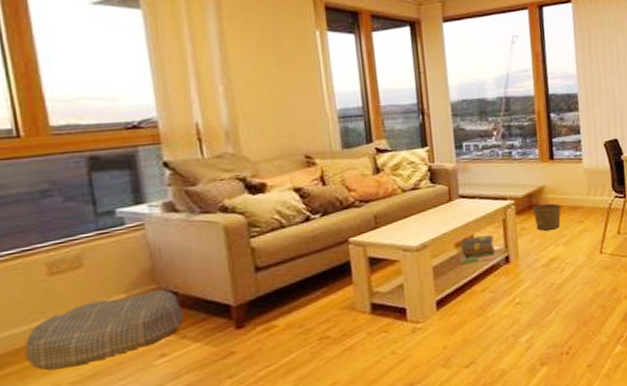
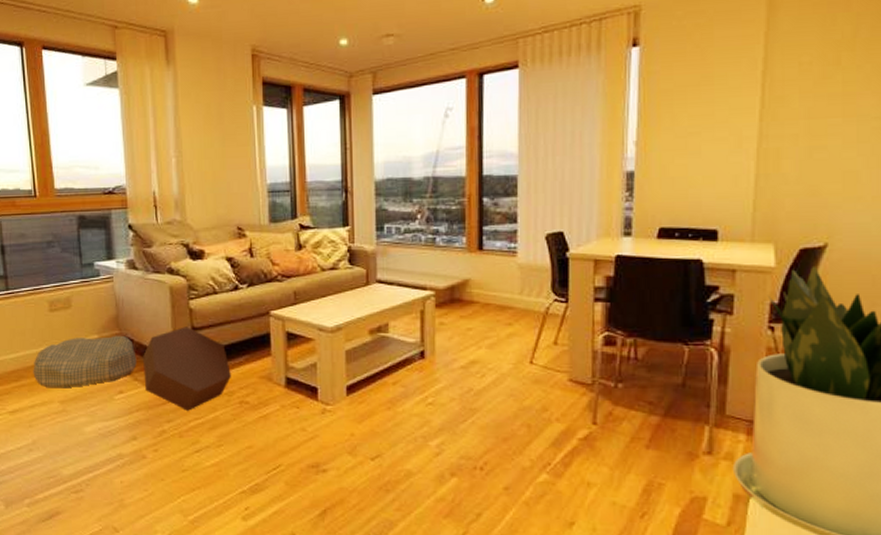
pouf: none [192,267,307,360] -> present [143,327,231,411]
books: present [458,235,495,265] -> none [371,326,410,354]
basket: present [532,203,562,231] -> none [453,299,489,329]

